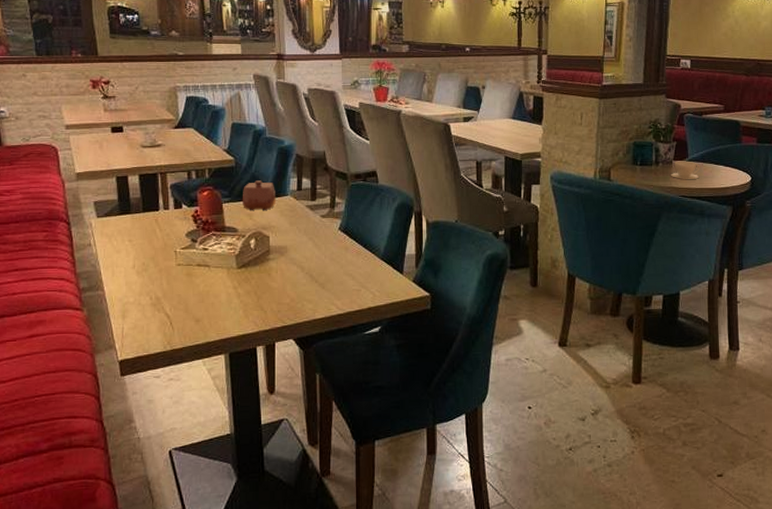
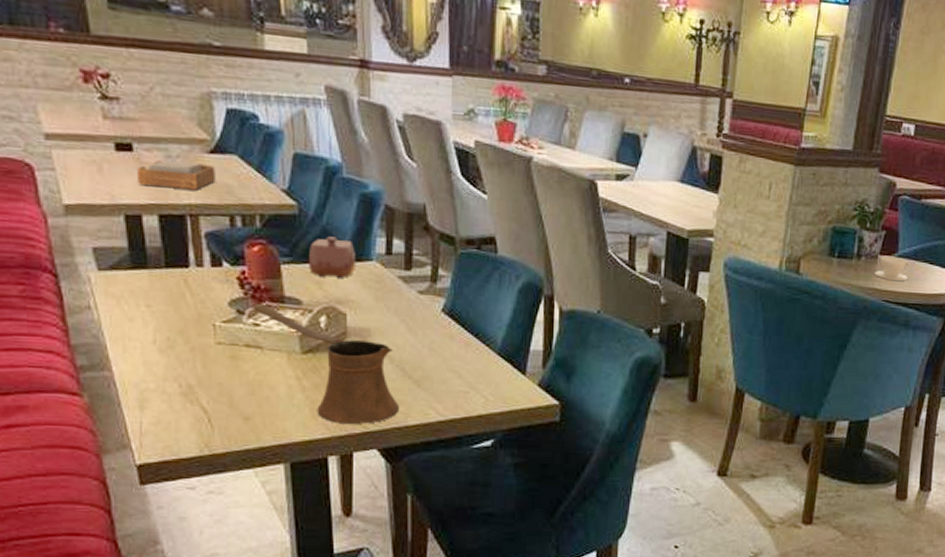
napkin holder: none [125,136,178,156] -> present [136,160,216,190]
coffee pot: none [202,233,309,320] -> present [252,303,400,424]

